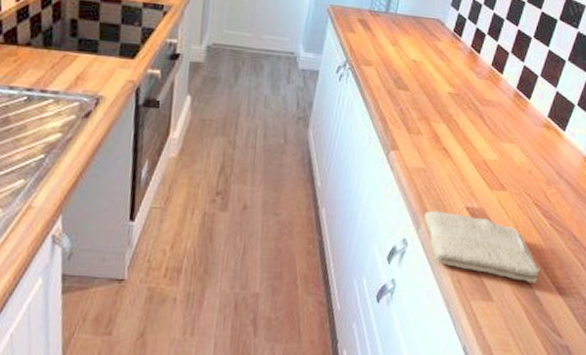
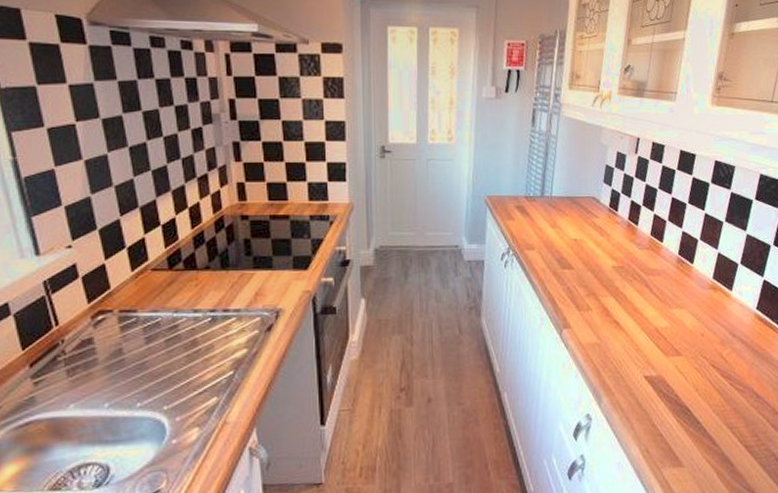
washcloth: present [424,210,541,283] -> none [604,382,727,445]

